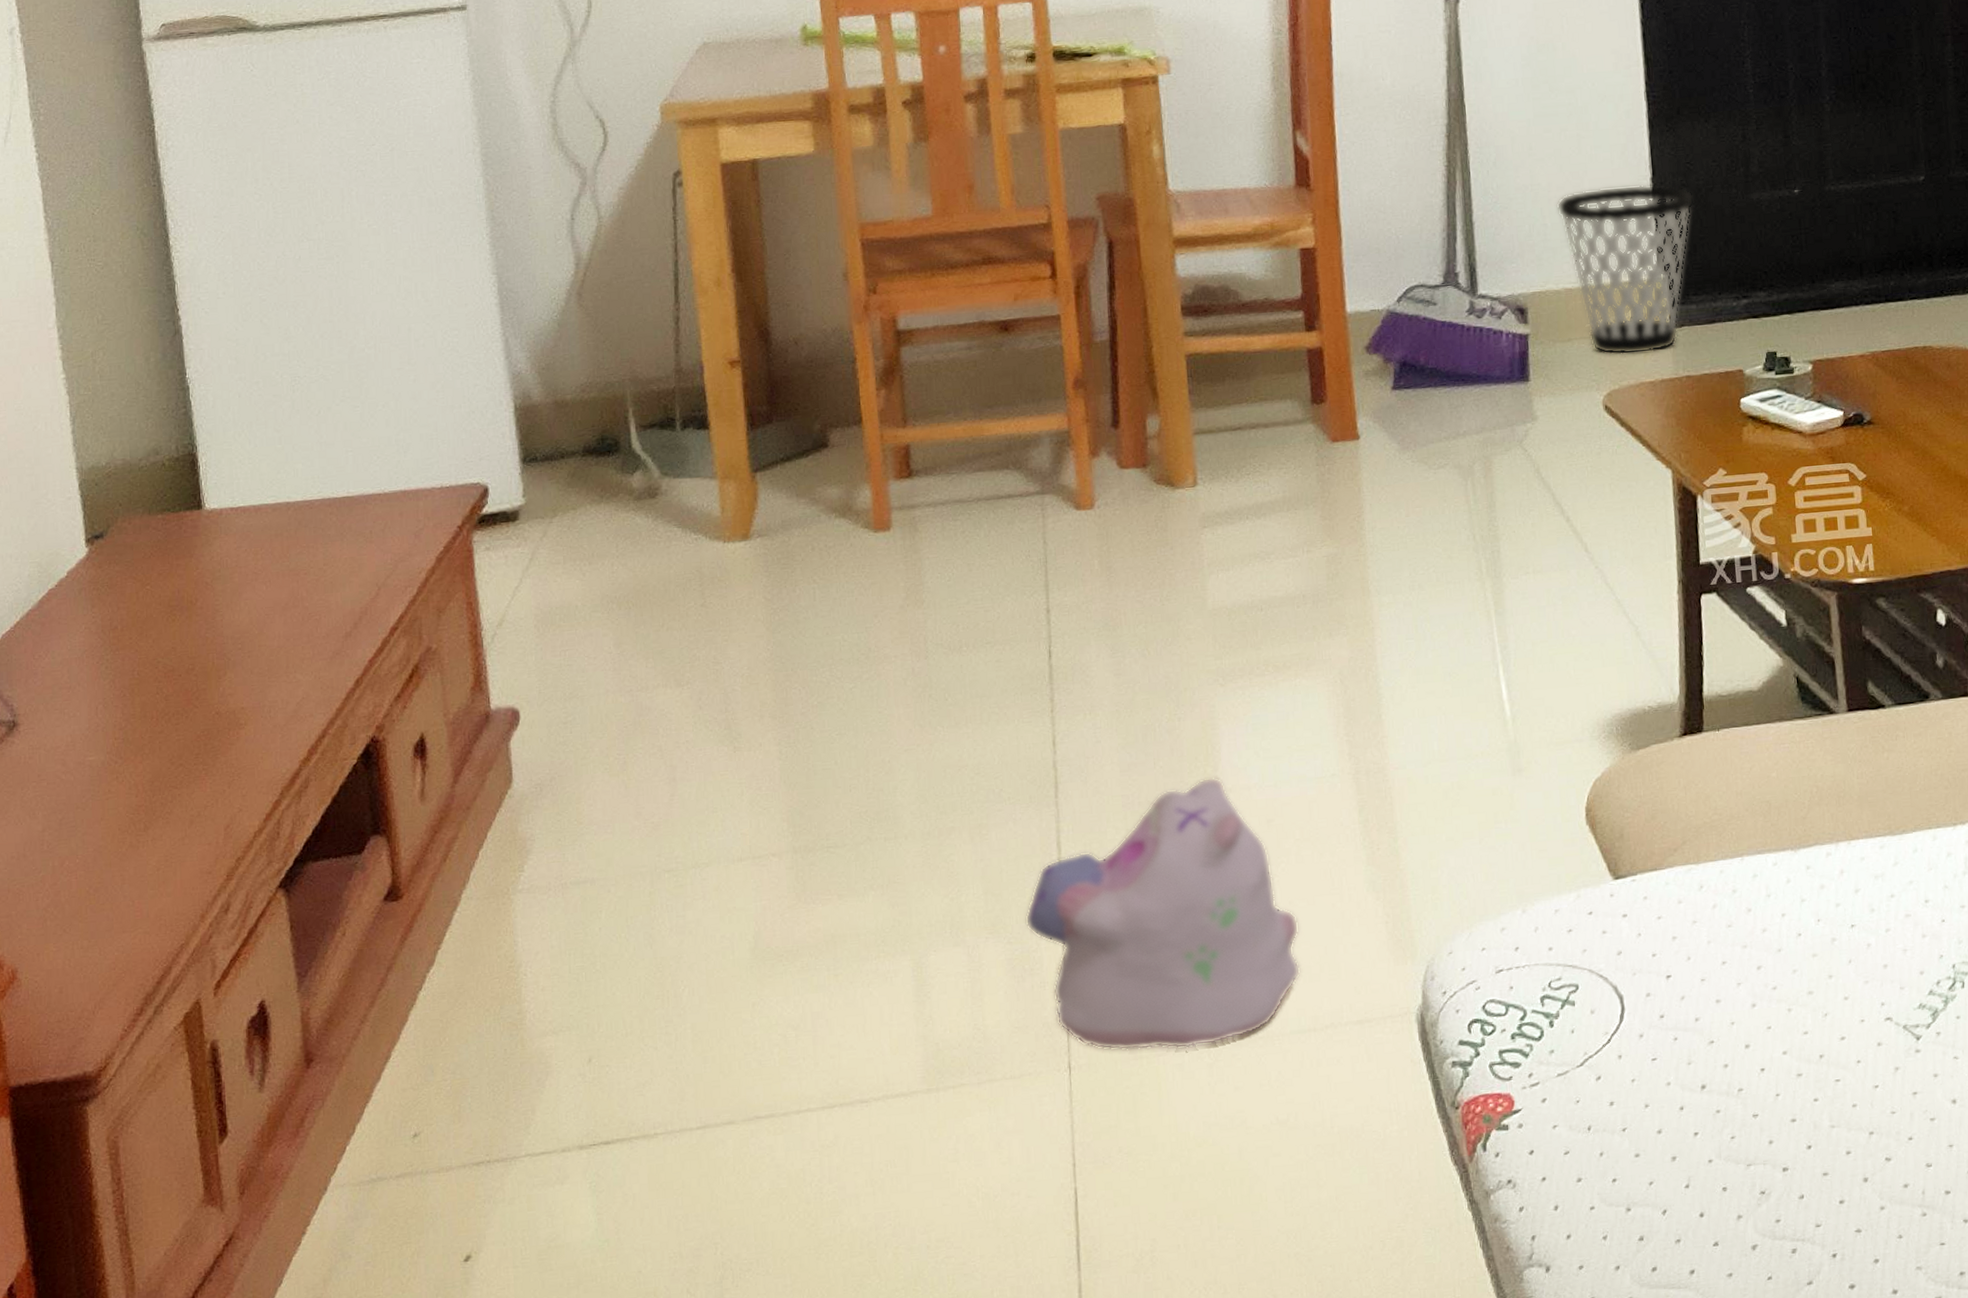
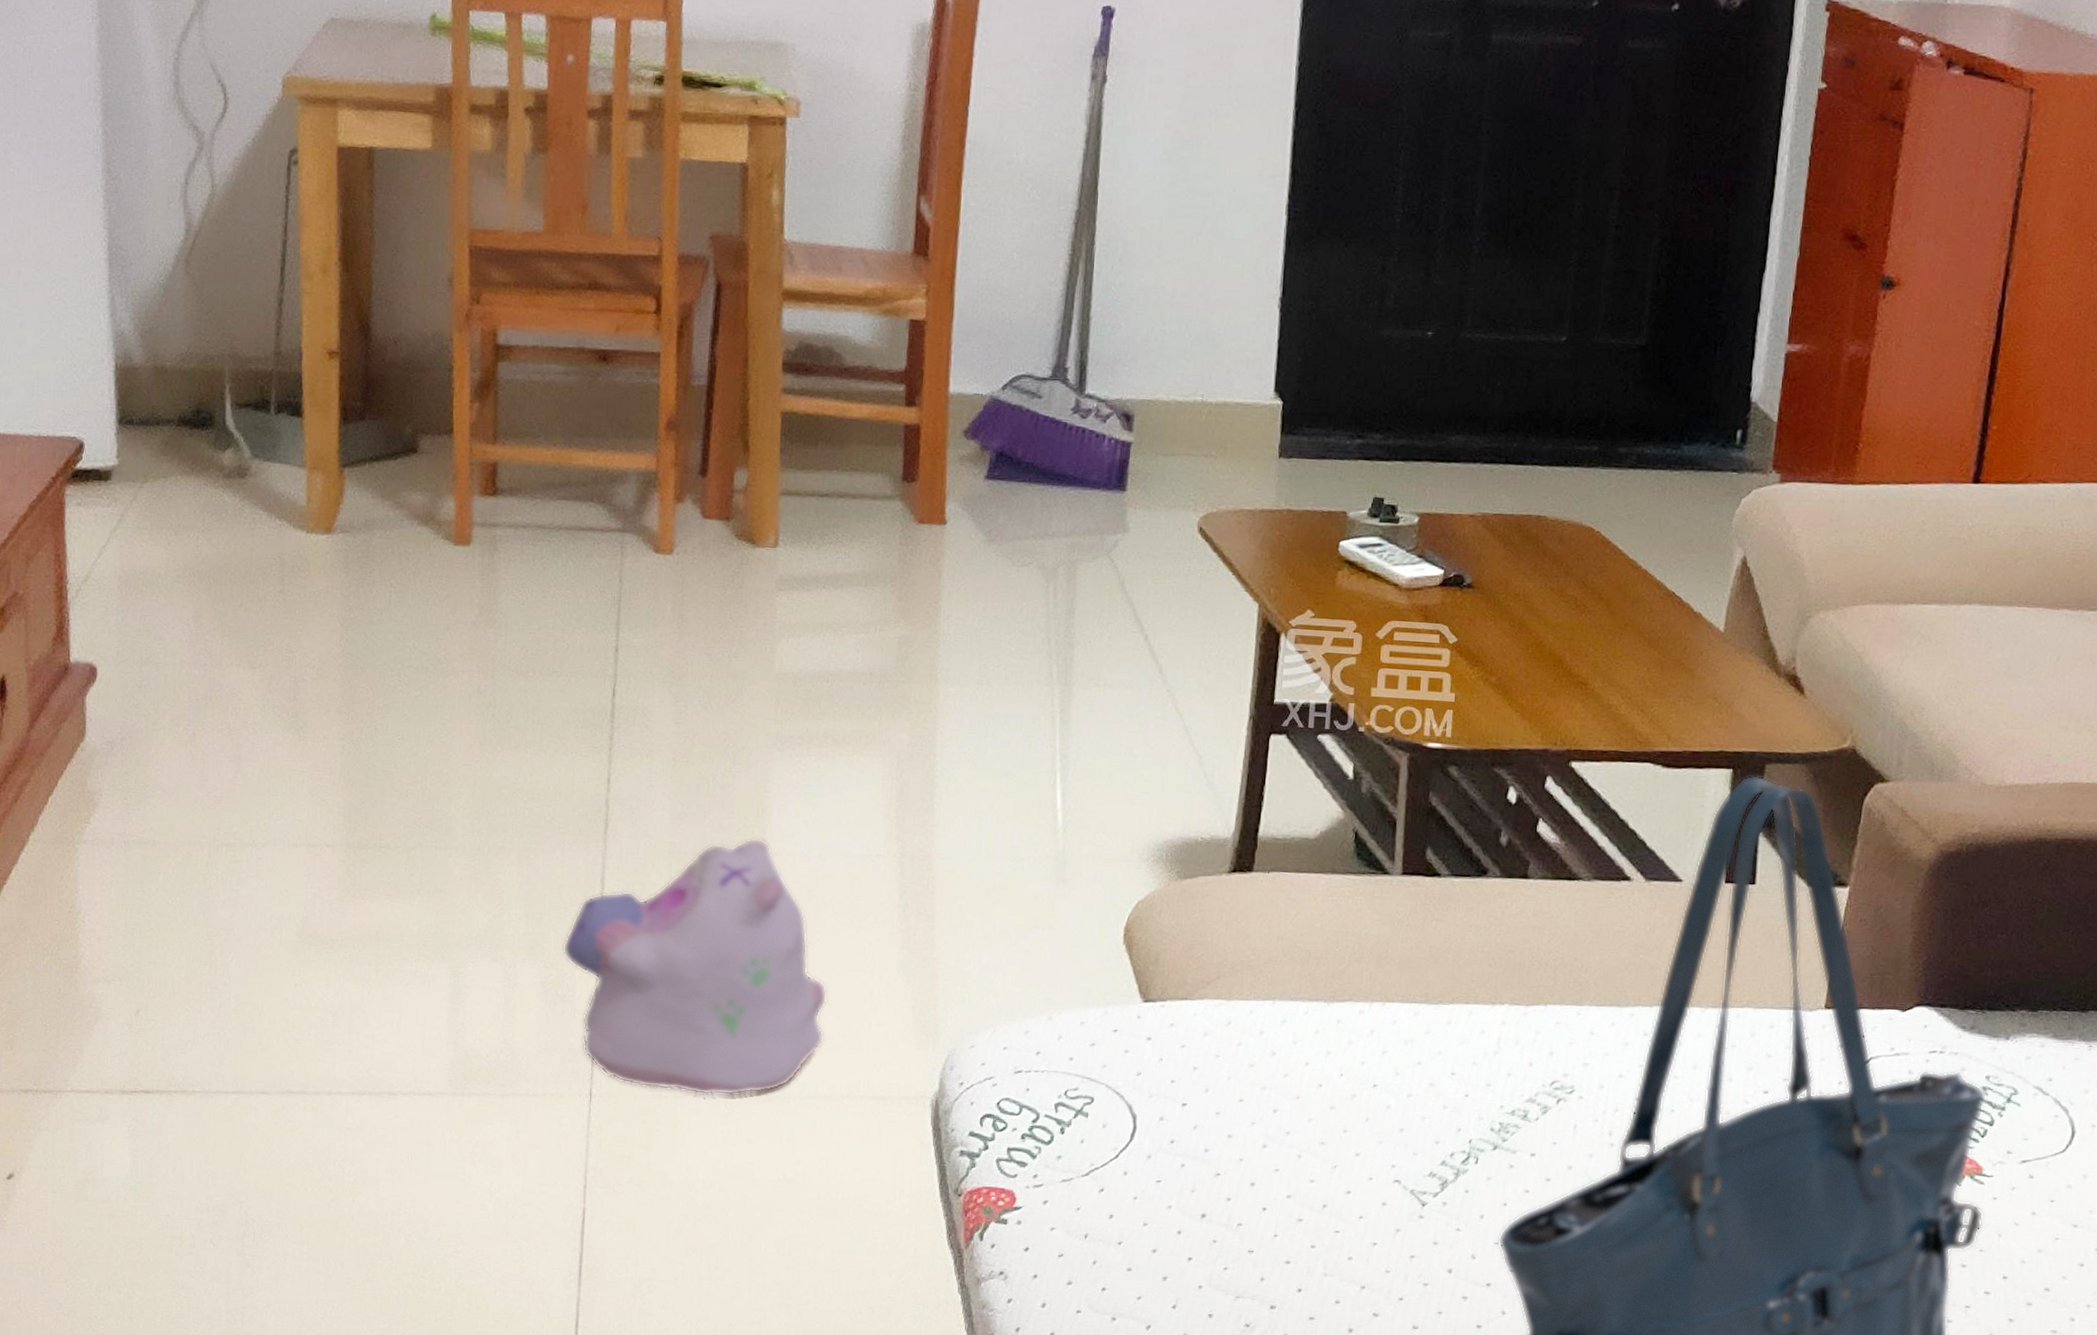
wastebasket: present [1556,184,1694,355] -> none [1178,300,1322,480]

